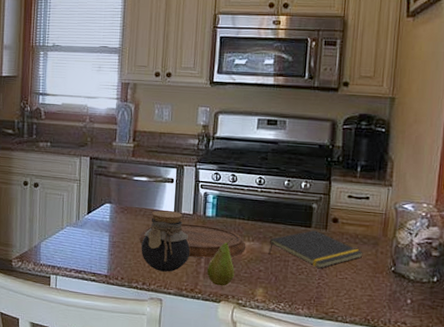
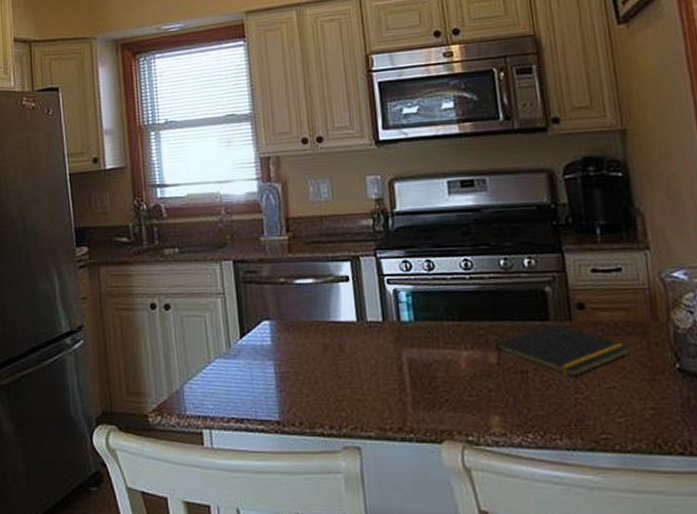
cutting board: present [139,223,246,258] -> none [315,334,465,381]
jar: present [141,210,191,272] -> none [319,320,389,407]
fruit: present [206,237,235,286] -> none [415,347,456,419]

